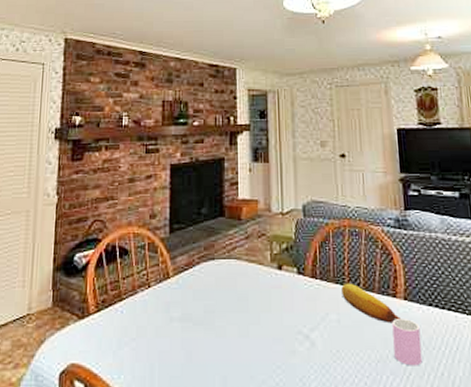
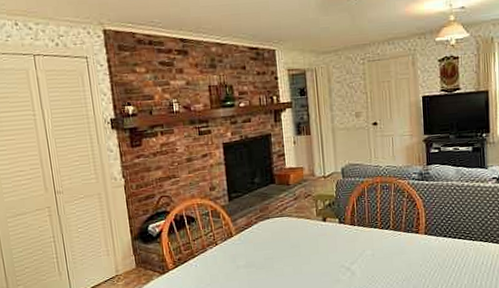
fruit: present [341,282,402,324] -> none [375,226,423,253]
cup: present [392,319,423,366] -> none [415,248,438,281]

